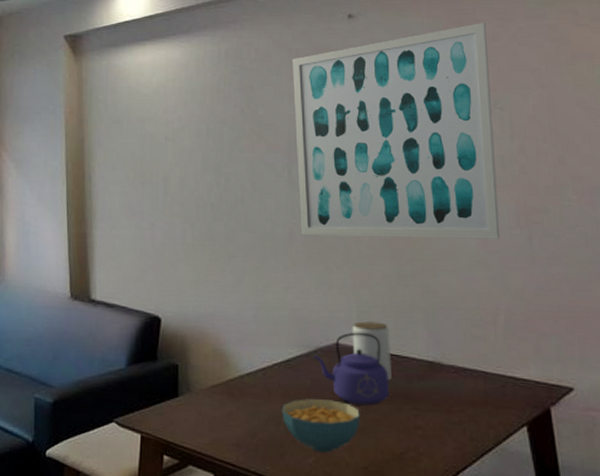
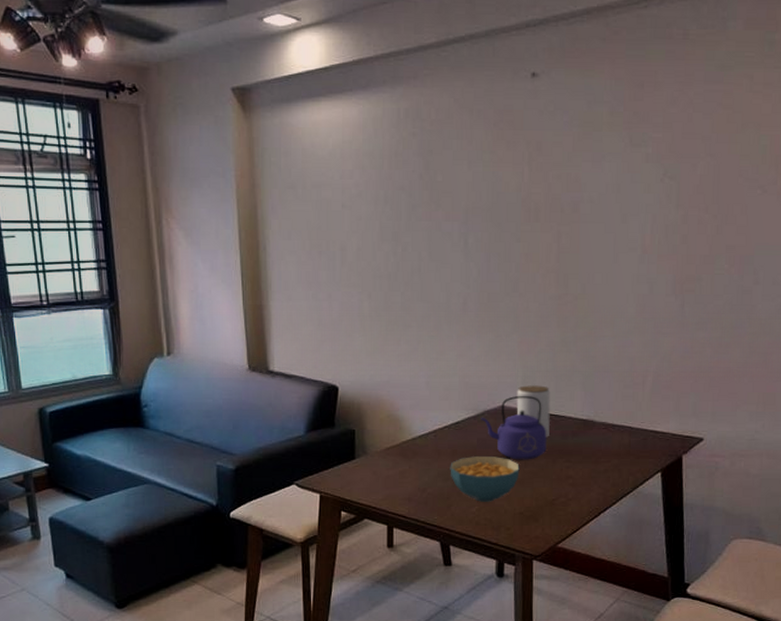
wall art: present [292,23,500,239] -> none [473,86,665,306]

